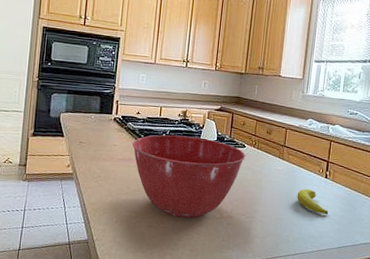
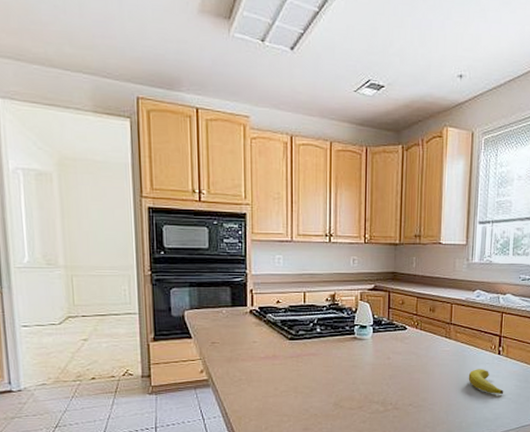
mixing bowl: present [132,135,246,218] -> none [274,323,408,416]

